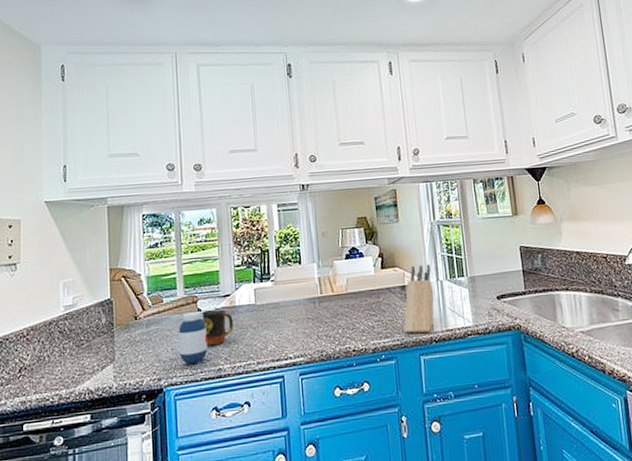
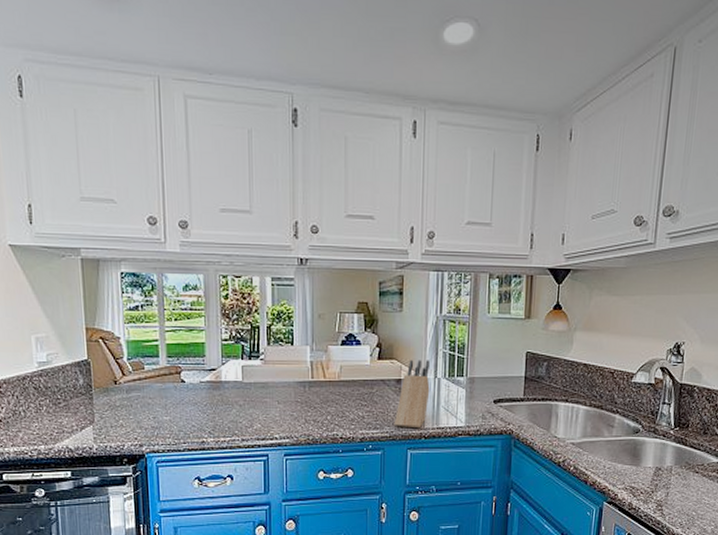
medicine bottle: present [178,311,208,364] -> none [160,383,191,433]
mug: present [202,309,234,346] -> none [185,383,219,419]

